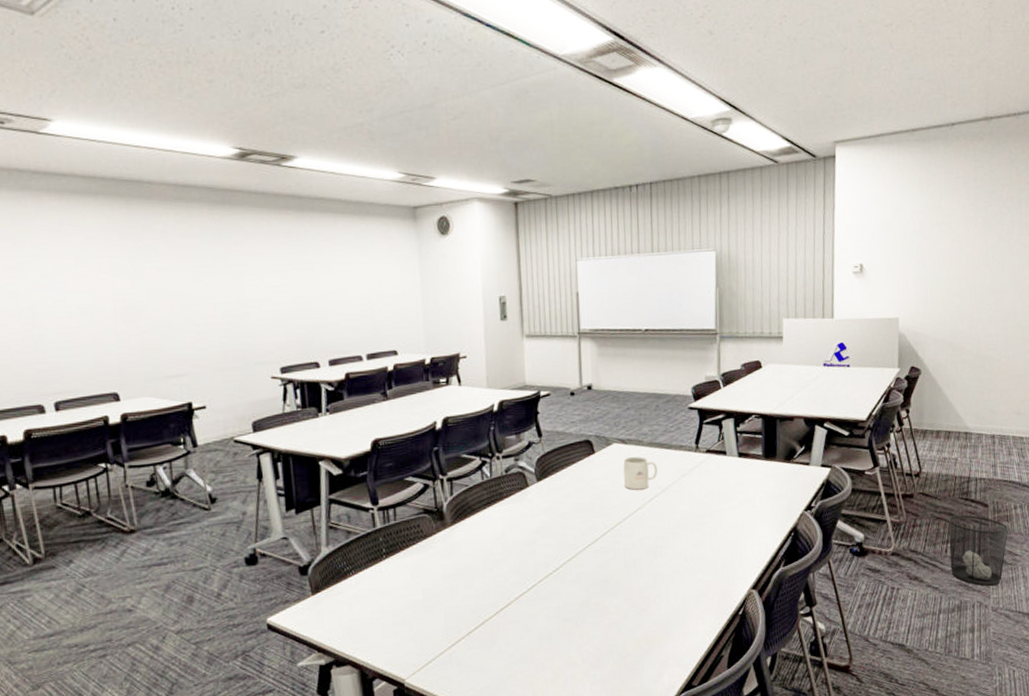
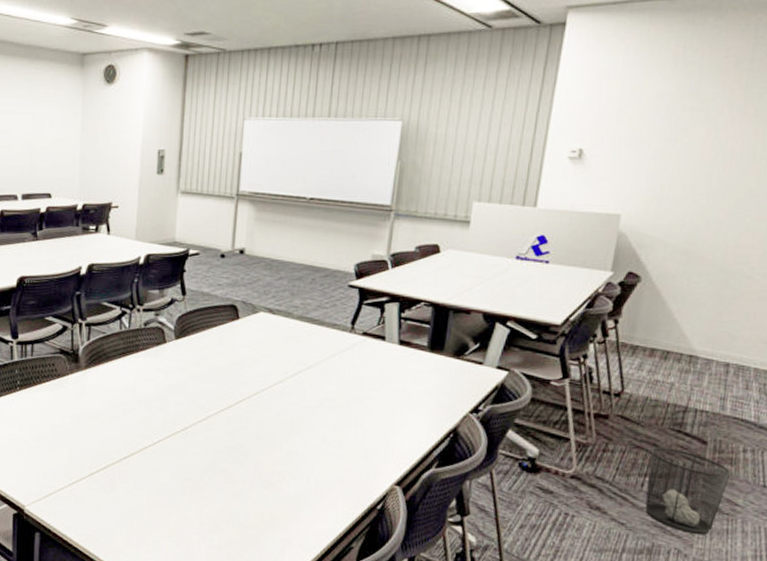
mug: present [623,456,658,490] -> none [267,327,306,363]

